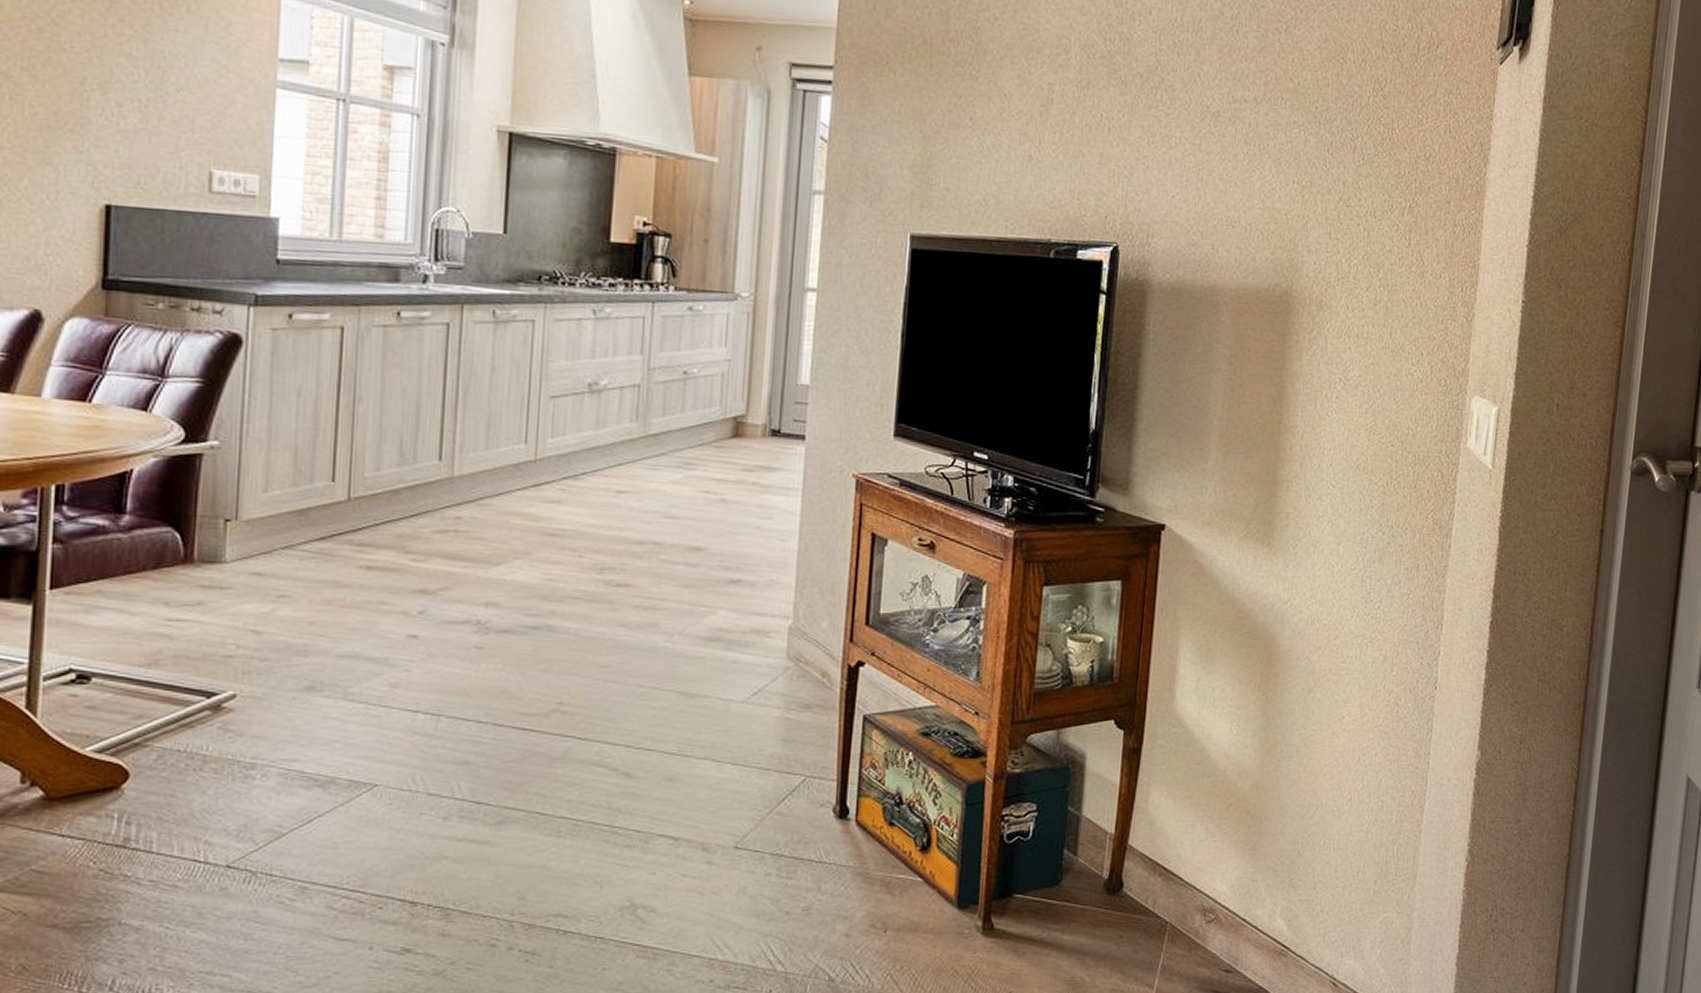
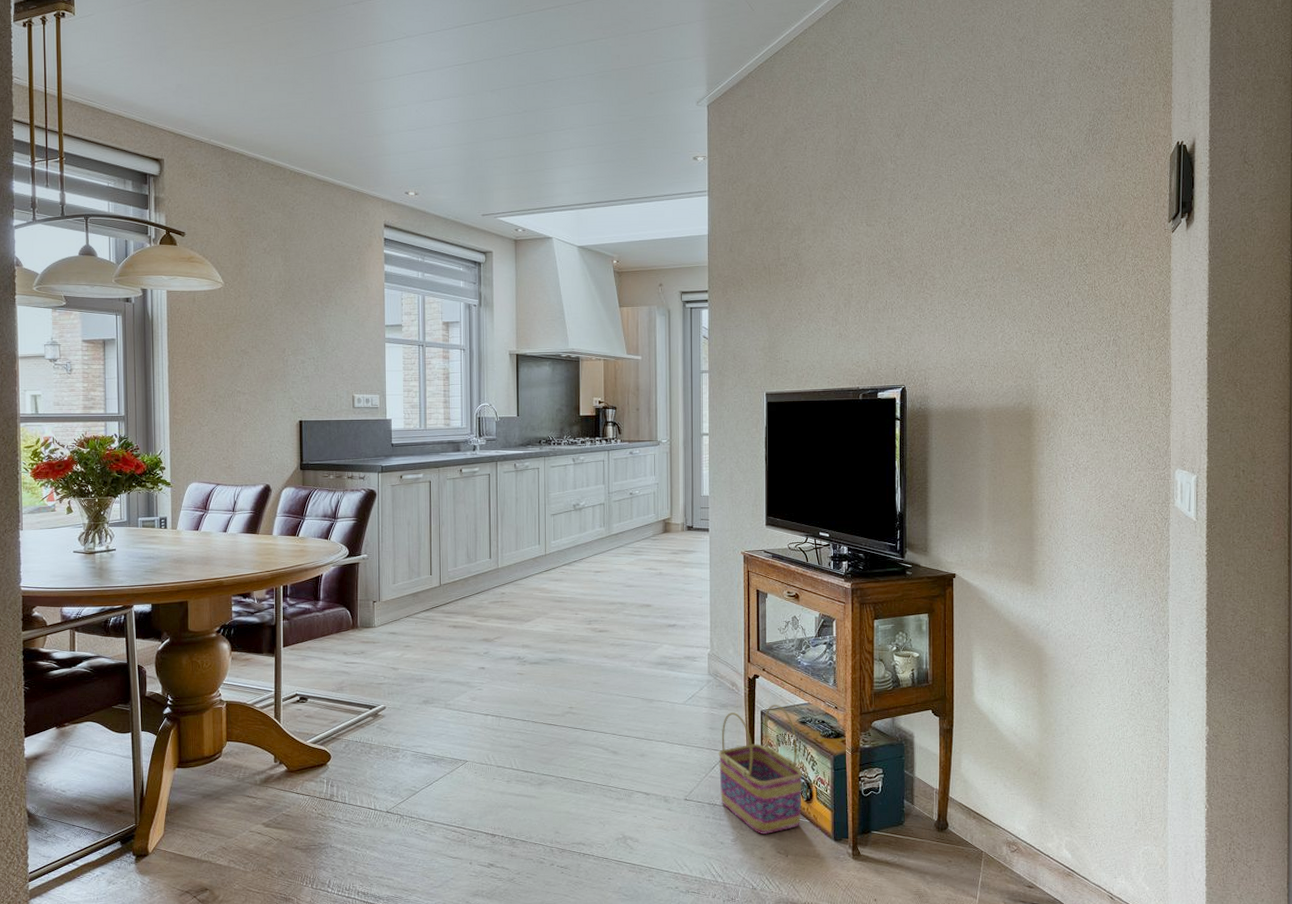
basket: none [791,707,920,899] -> present [718,705,803,834]

